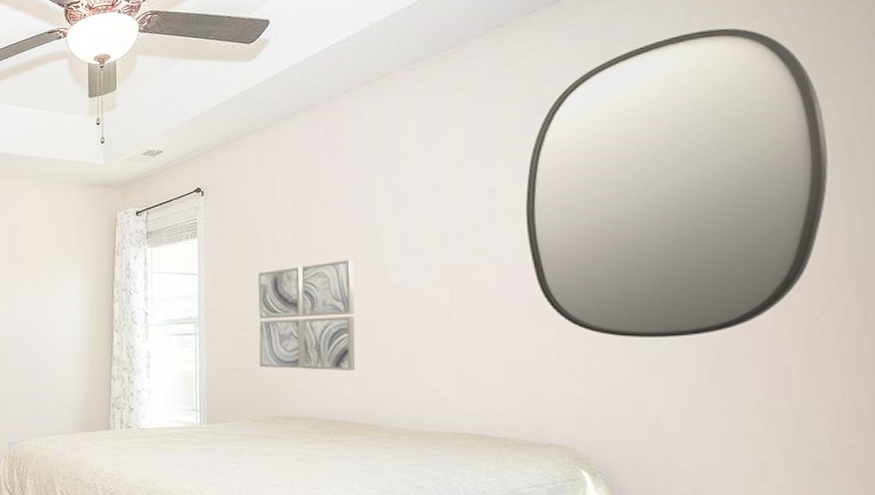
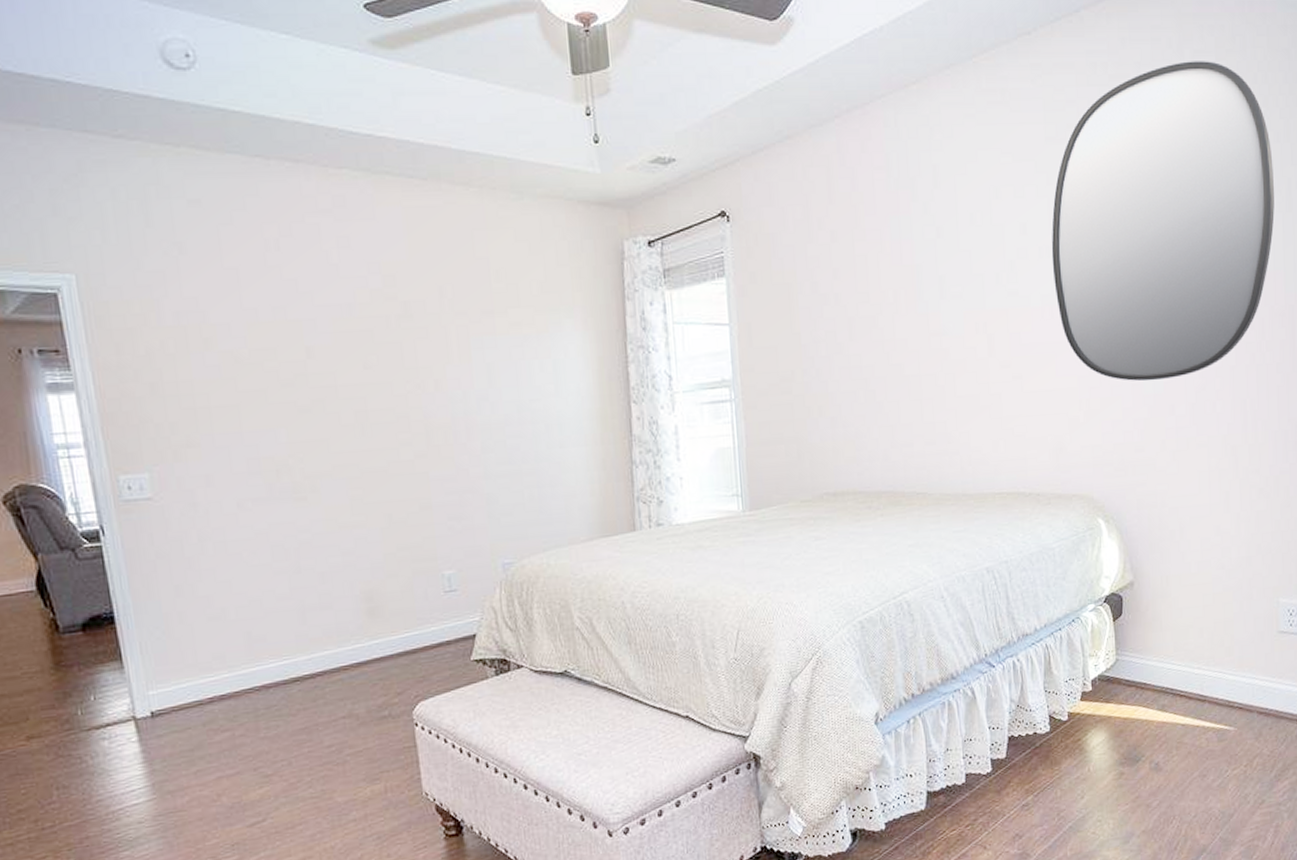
wall art: present [258,260,356,370] -> none [797,304,902,437]

